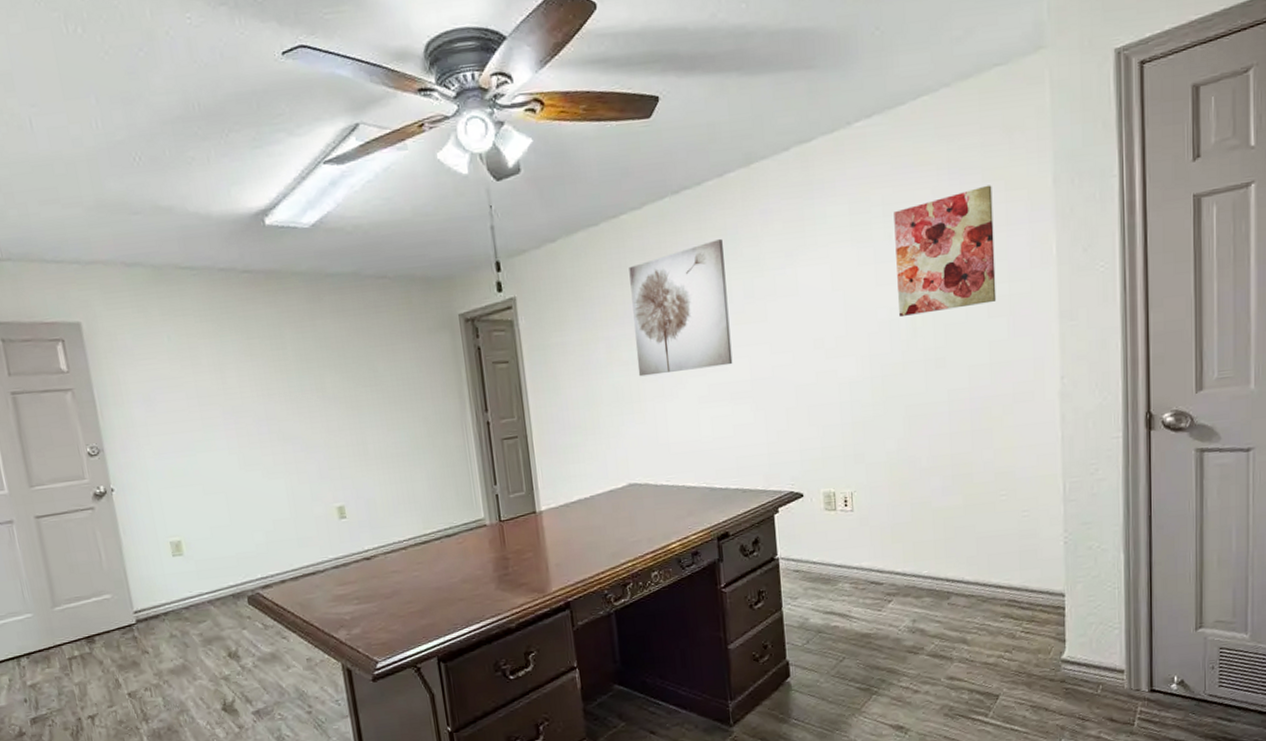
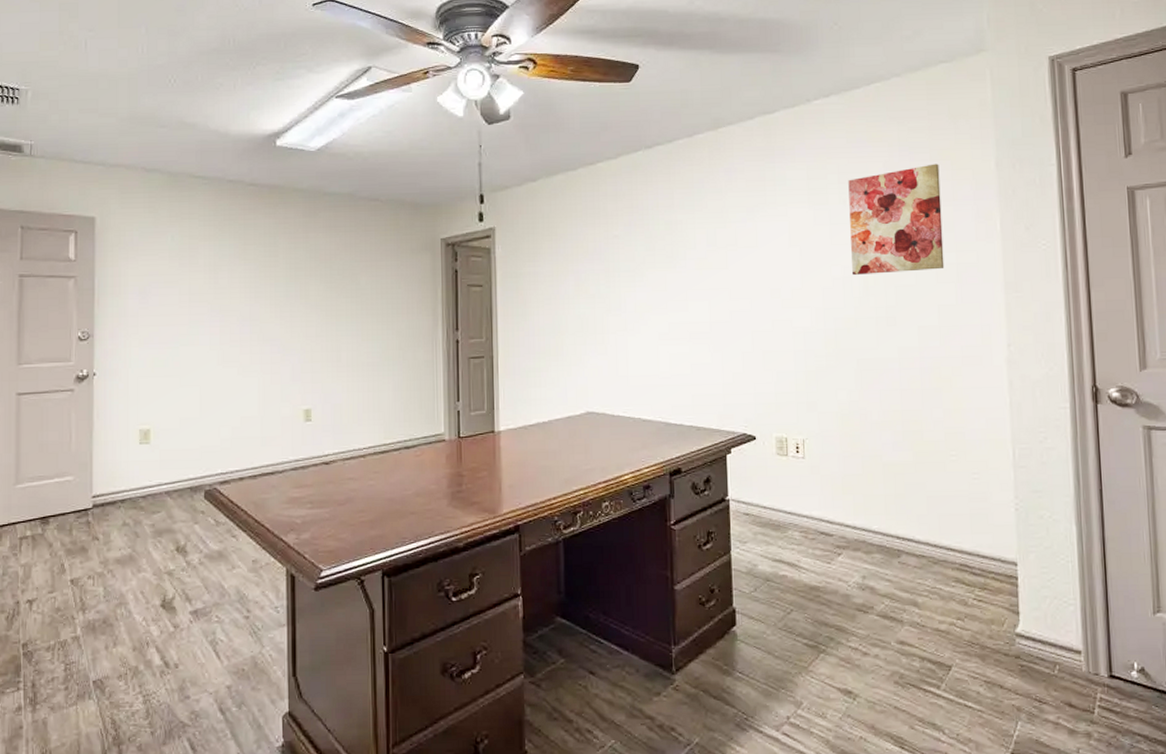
wall art: present [629,239,733,377] -> none [601,192,693,310]

